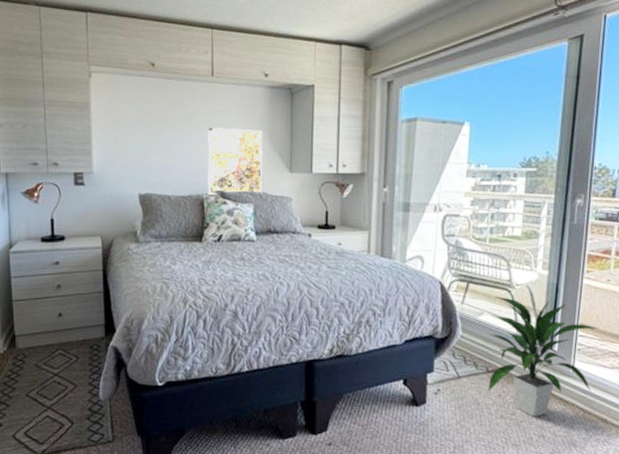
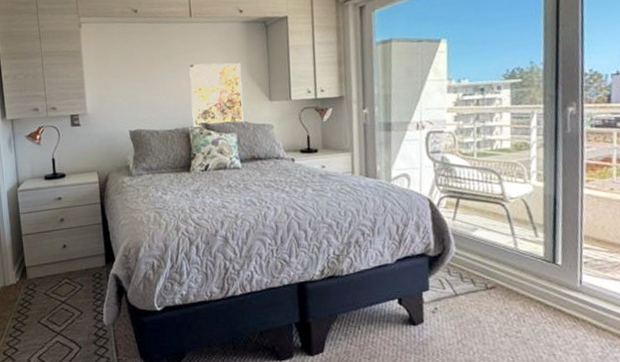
indoor plant: present [488,296,598,417] -> none [485,210,605,334]

